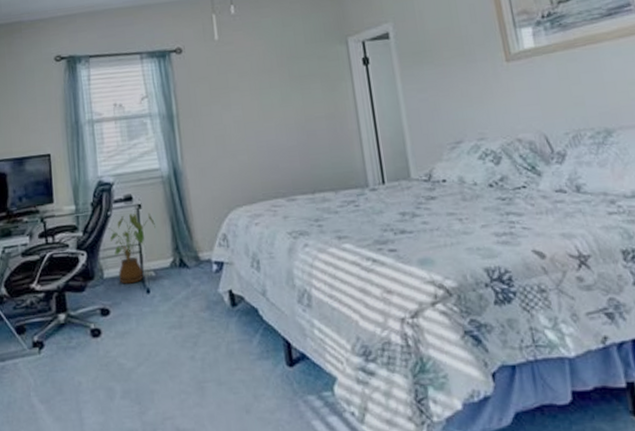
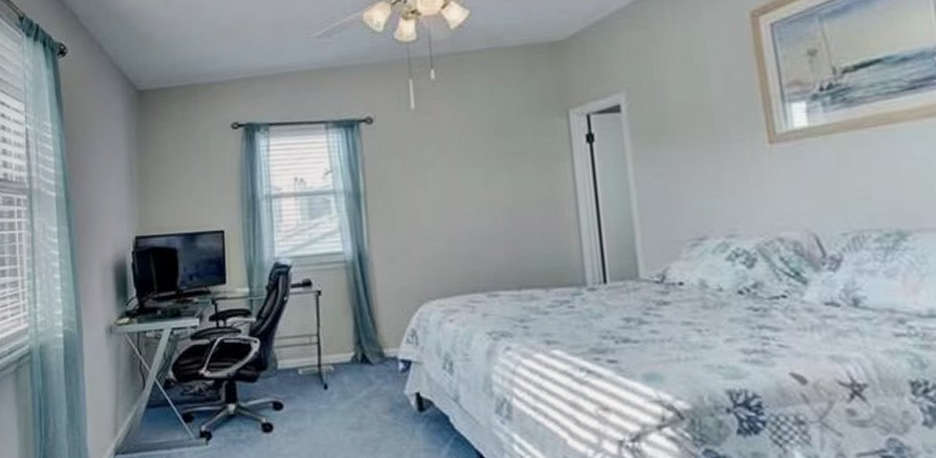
house plant: present [107,212,156,284] -> none [283,299,336,377]

